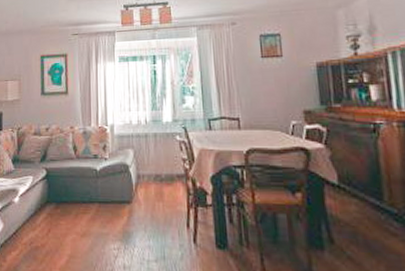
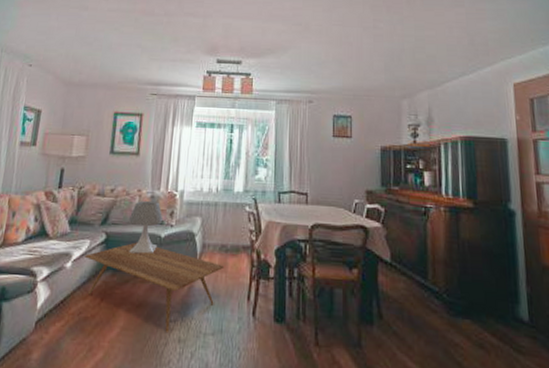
coffee table: none [30,176,161,261] -> present [85,242,225,334]
lampshade: none [65,136,97,187] -> present [128,200,163,254]

